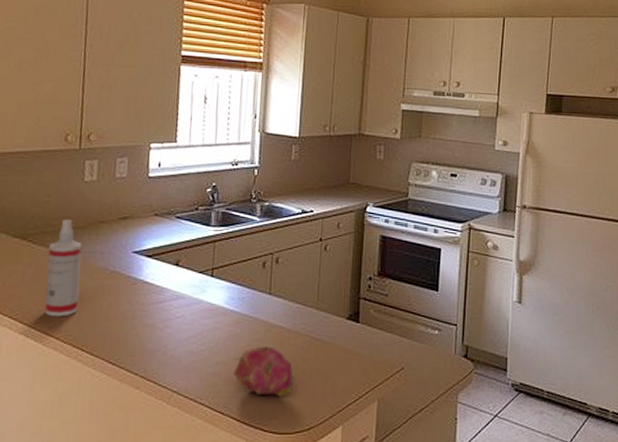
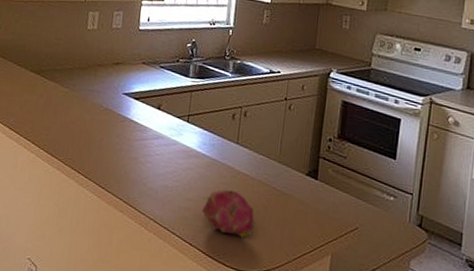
spray bottle: present [44,219,82,317] -> none [51,60,83,143]

